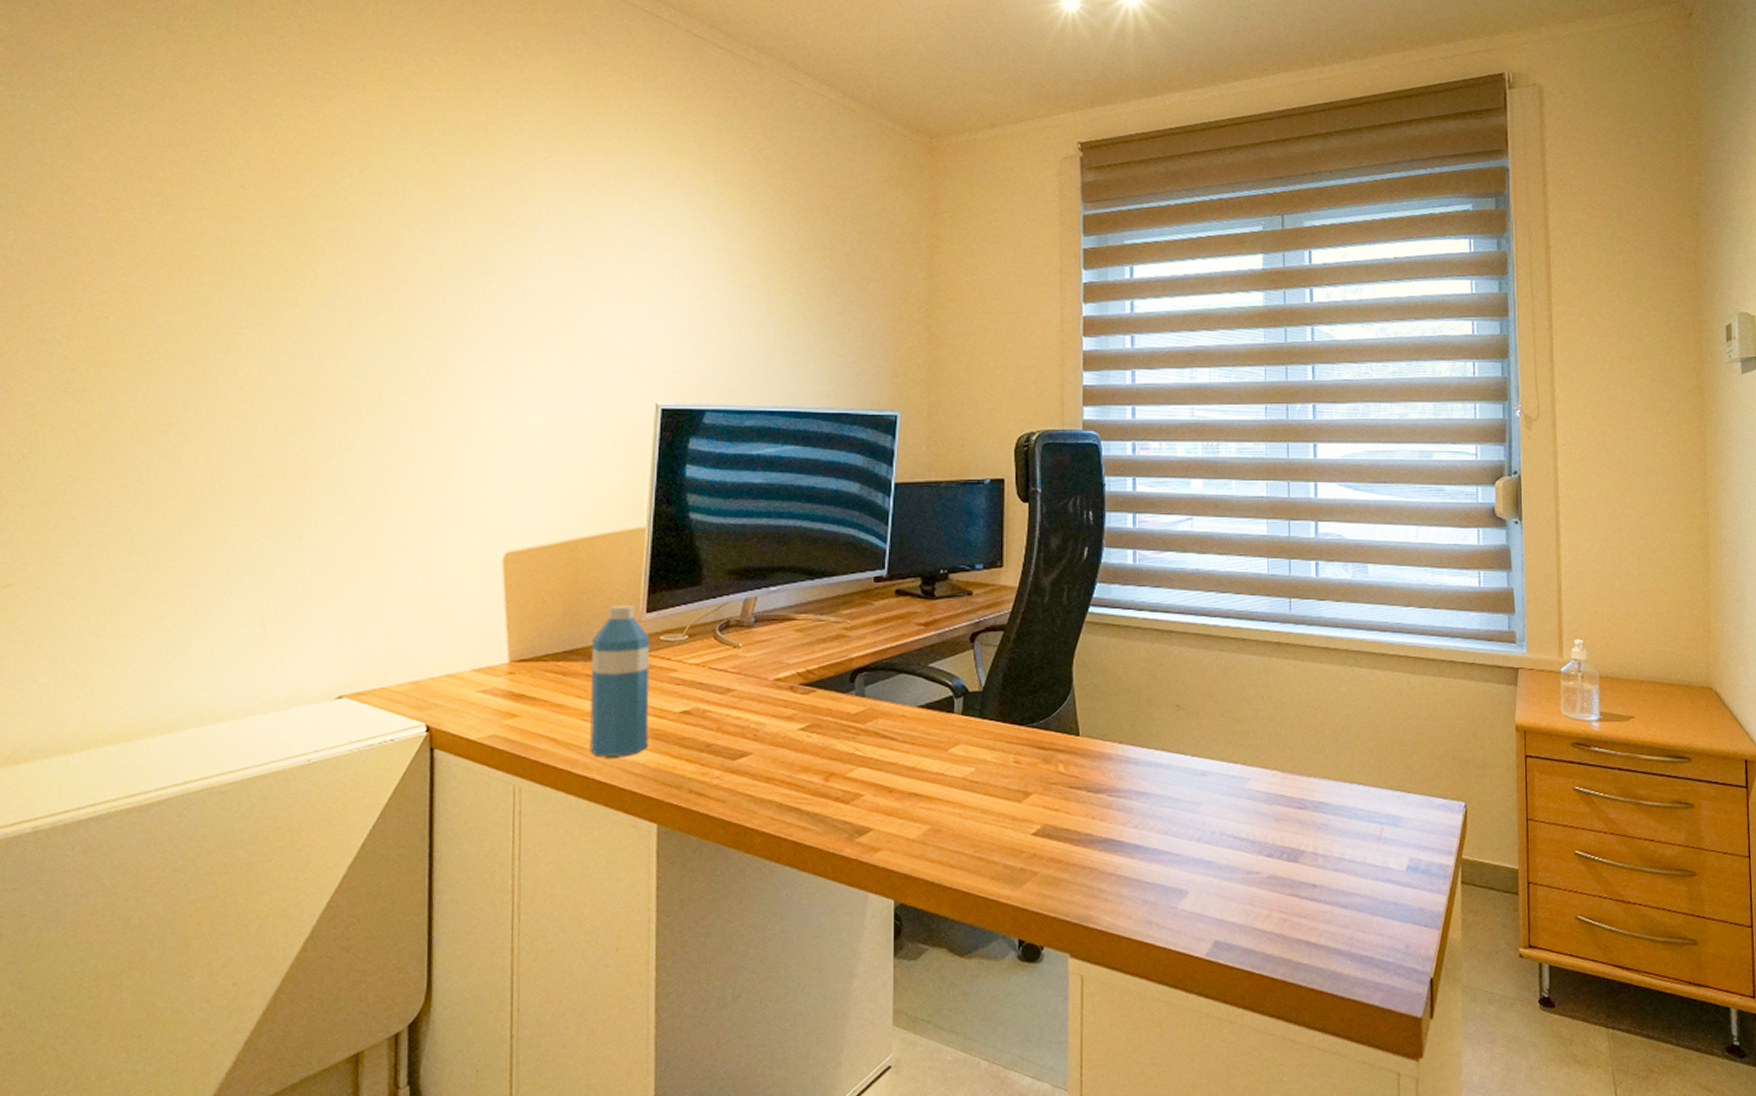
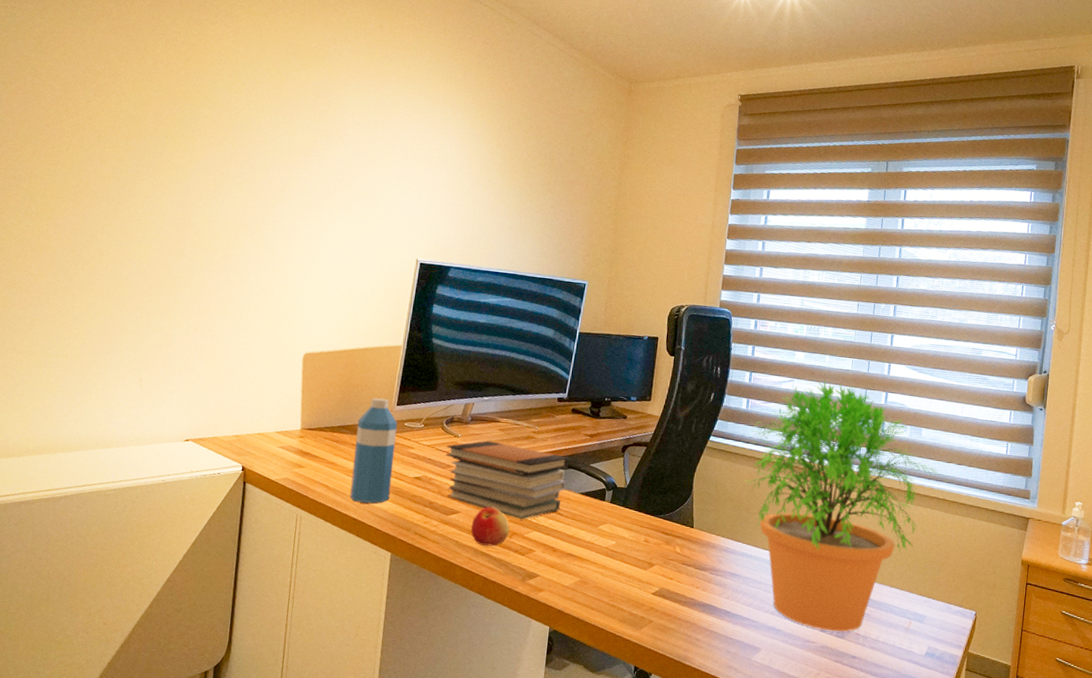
book stack: none [723,648,898,753] -> present [445,440,569,519]
apple: none [769,740,824,797] -> present [470,506,510,546]
potted plant: none [1142,512,1396,855] -> present [745,379,939,632]

